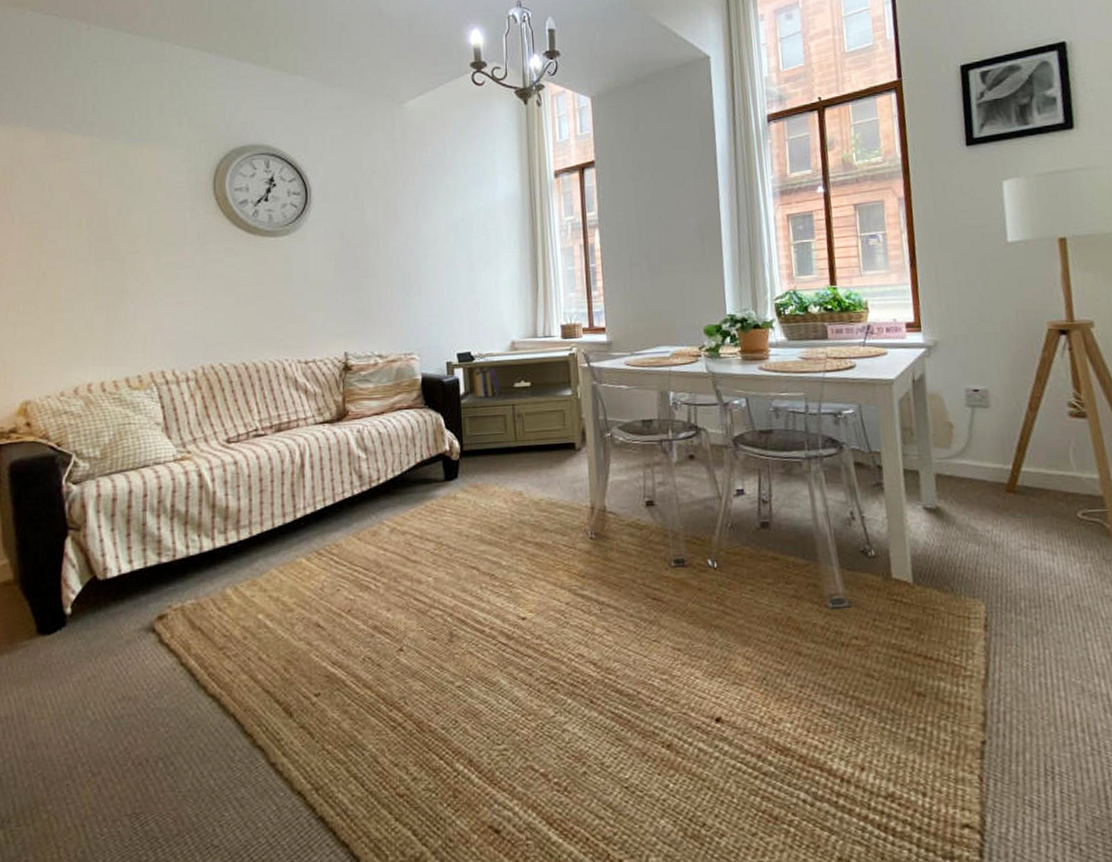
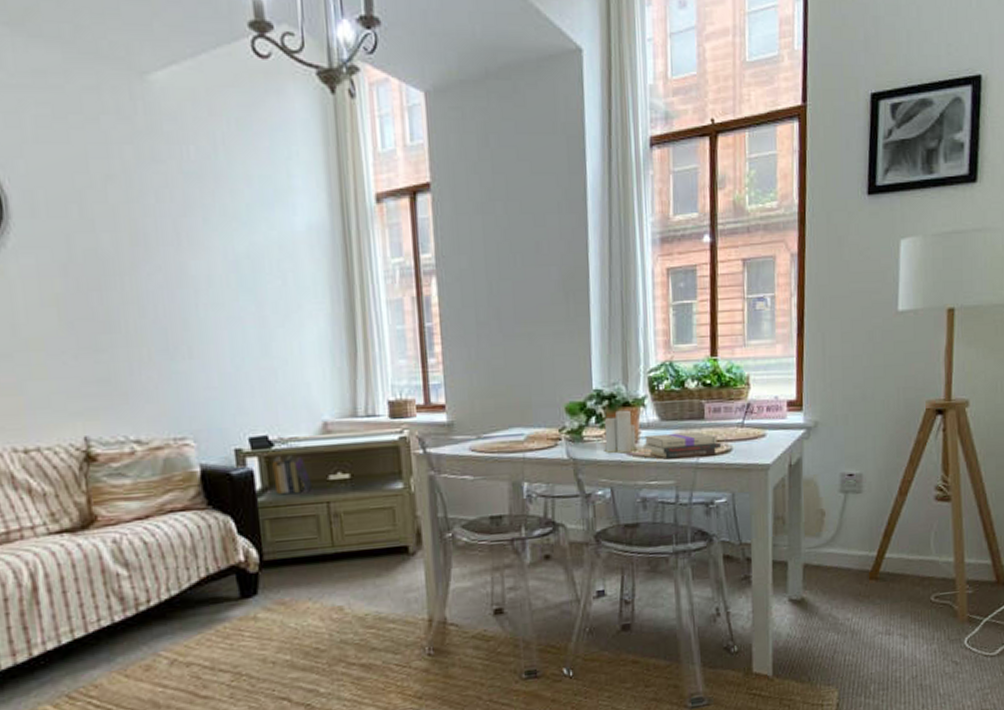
candle: none [737,330,769,369] -> present [604,408,638,454]
books: none [774,350,846,374] -> present [644,431,722,460]

